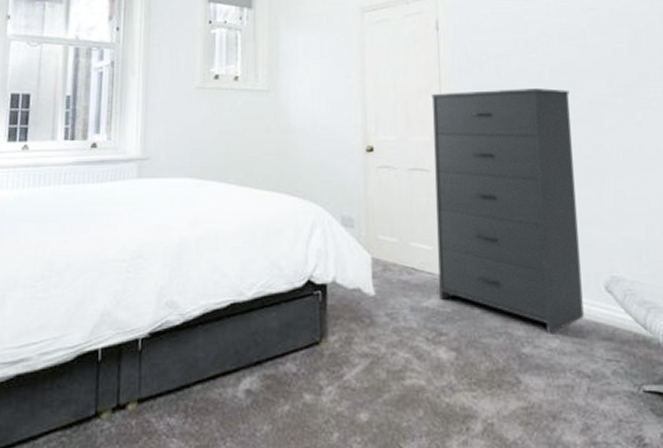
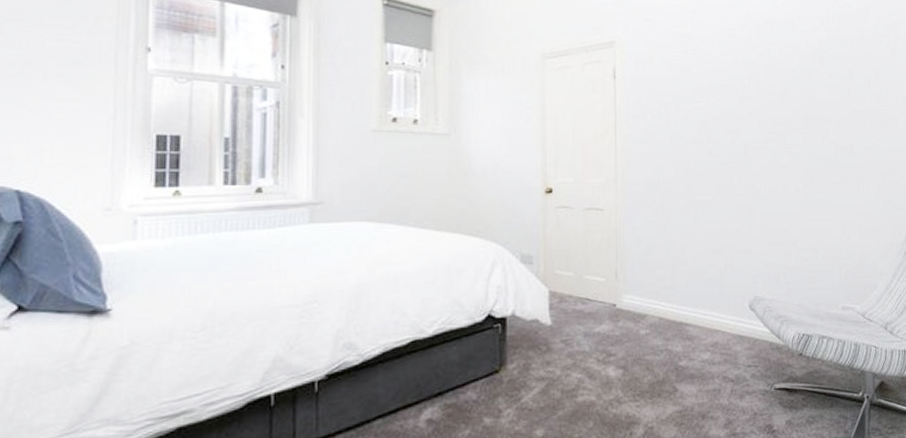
dresser: present [431,88,584,334] -> none [607,134,731,349]

